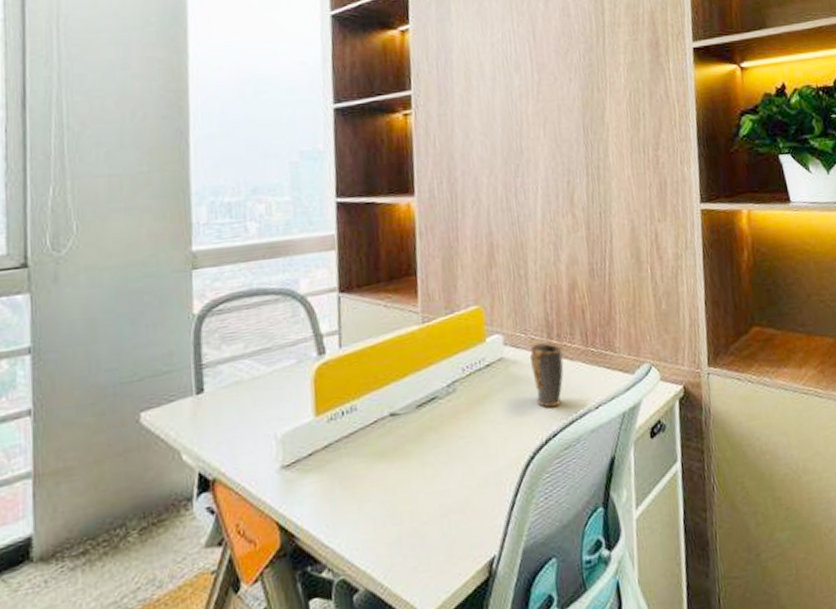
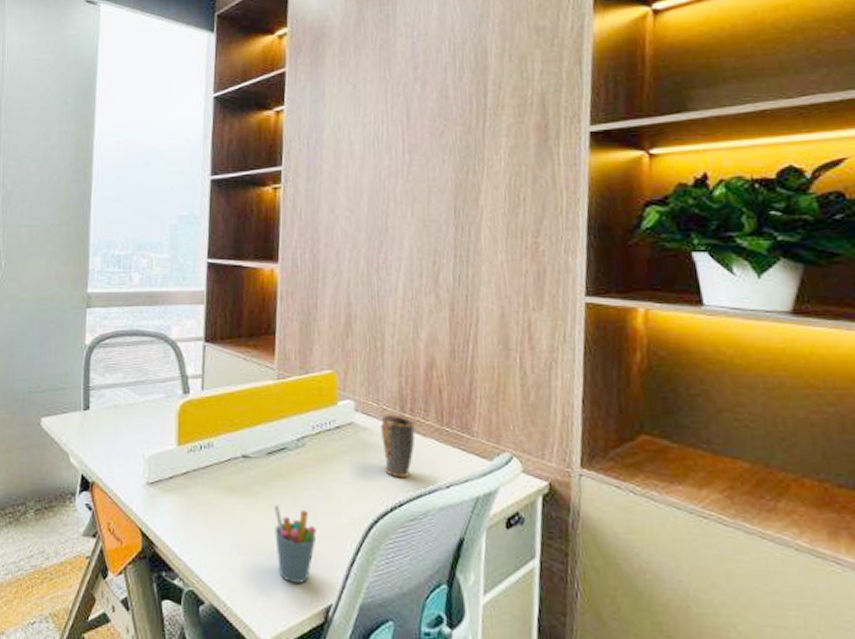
pen holder: none [428,460,475,543] -> present [274,504,317,583]

